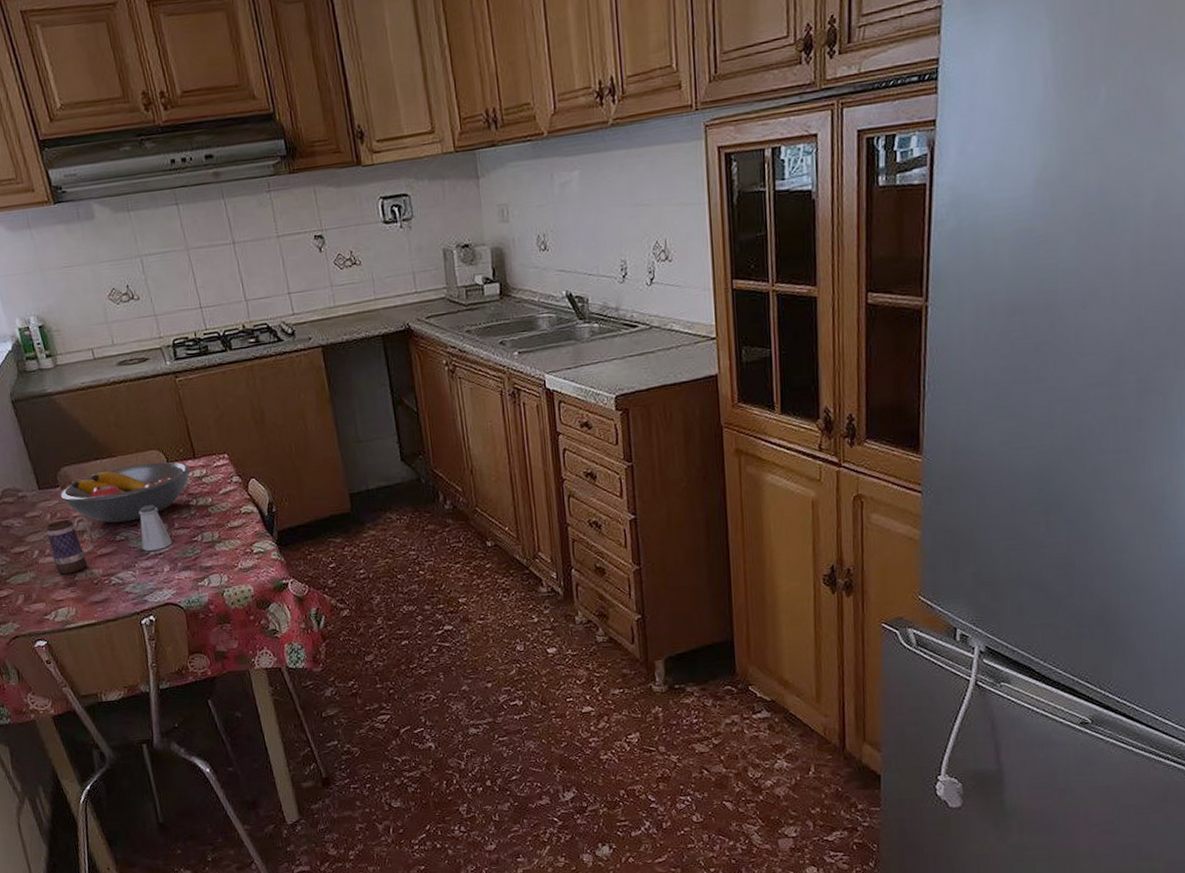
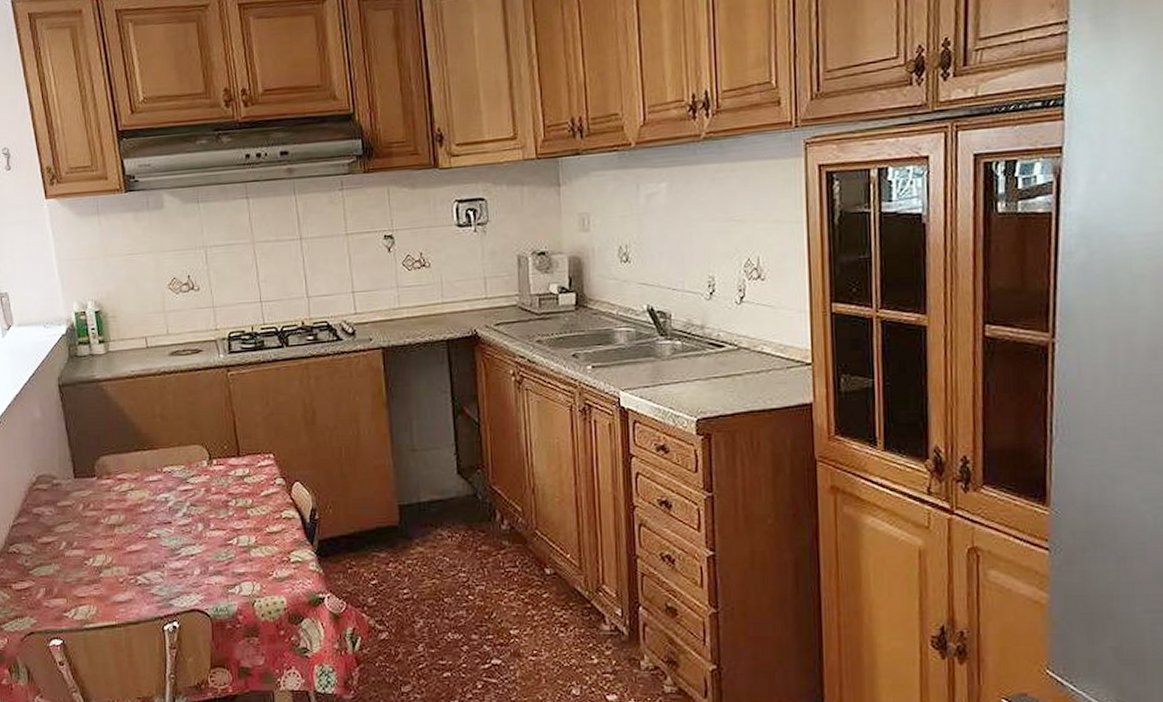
mug: present [45,515,95,575] -> none [76,508,125,570]
fruit bowl: present [61,461,191,523] -> none [97,457,233,519]
saltshaker: present [138,505,173,552] -> none [174,502,206,552]

